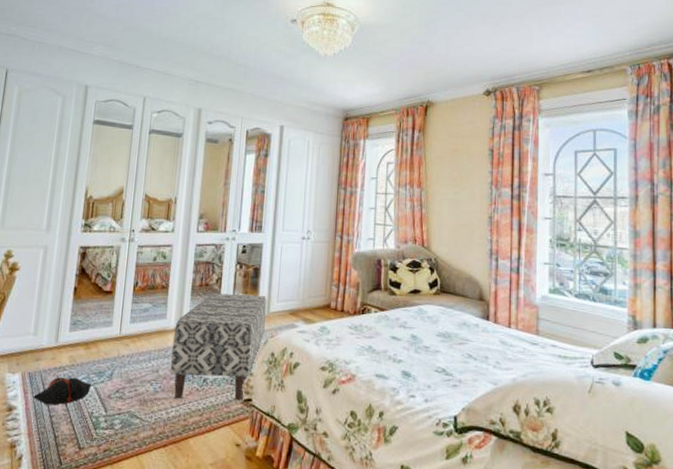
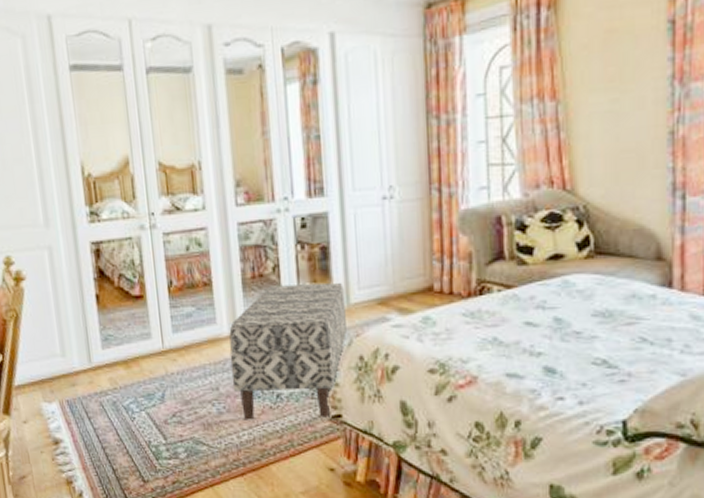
bag: present [33,377,91,406] -> none [79,403,142,436]

